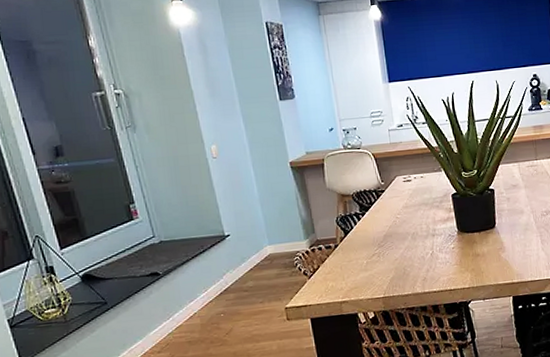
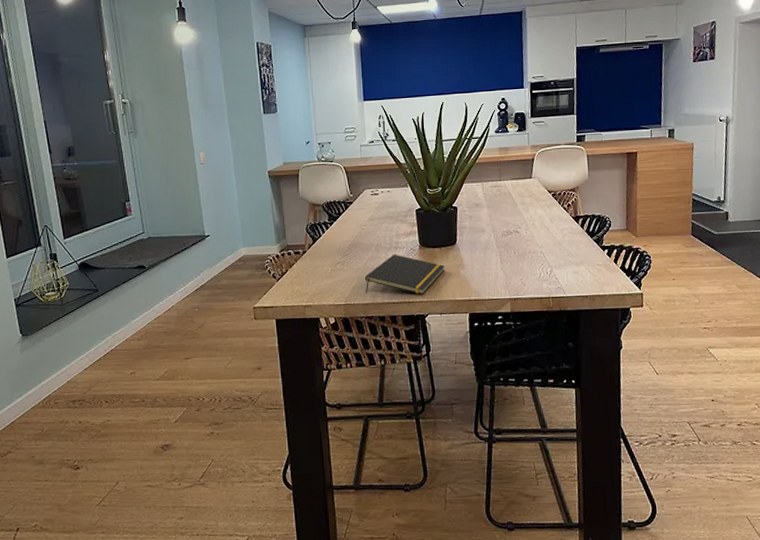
notepad: none [402,241,486,284] -> present [364,254,445,295]

